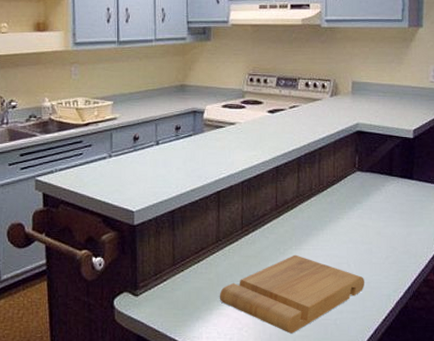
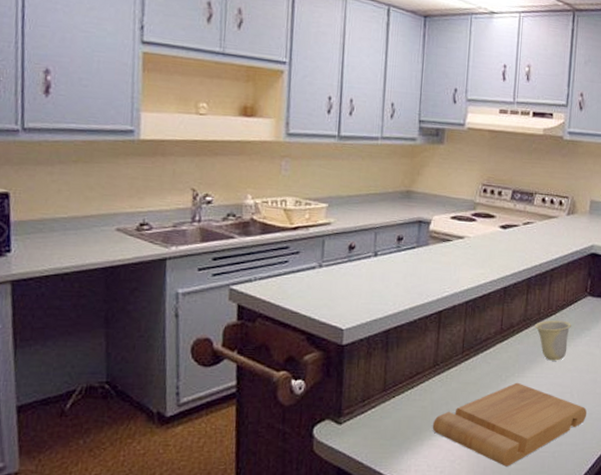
cup: none [307,195,344,233] -> present [534,320,572,361]

